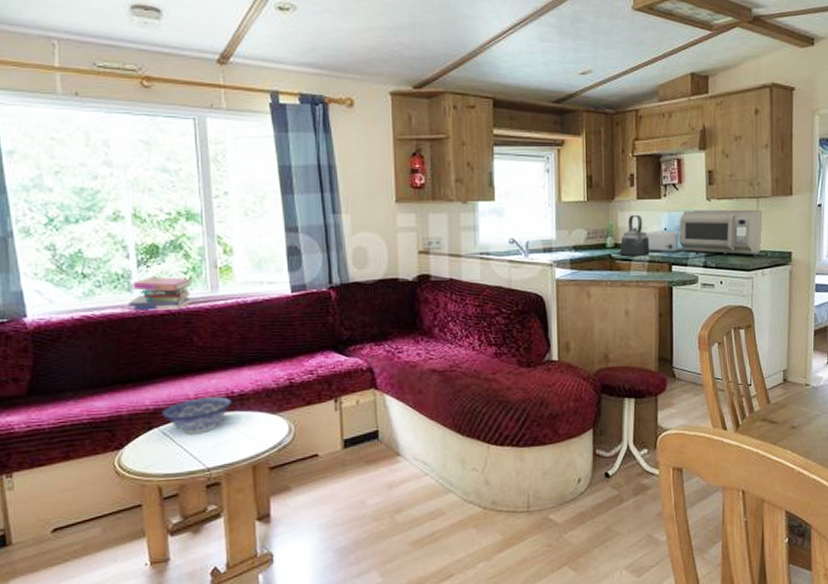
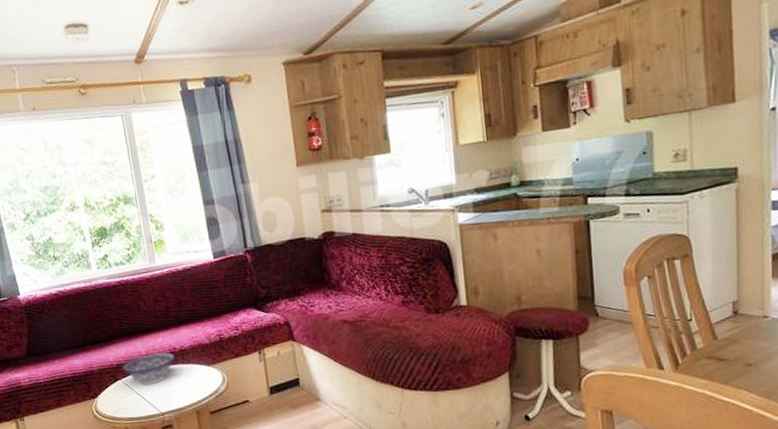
books: present [128,277,193,311] -> none [89,253,137,283]
kettle: present [619,214,650,257] -> none [526,147,561,194]
toaster: present [646,231,683,254] -> none [555,160,599,187]
microwave: present [680,210,771,258] -> none [594,125,710,184]

